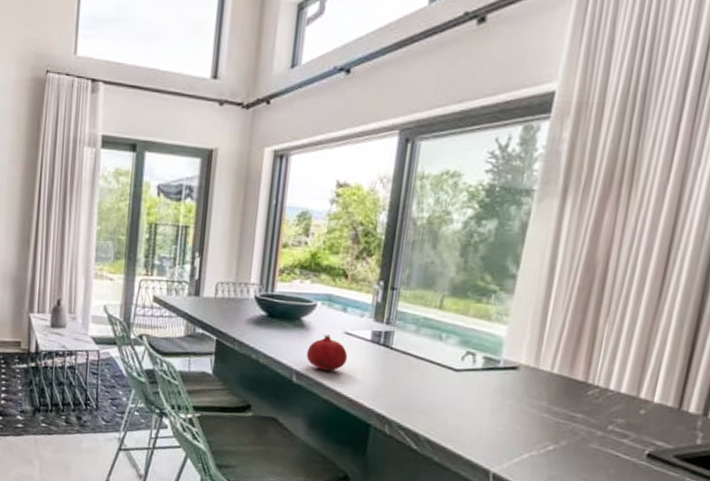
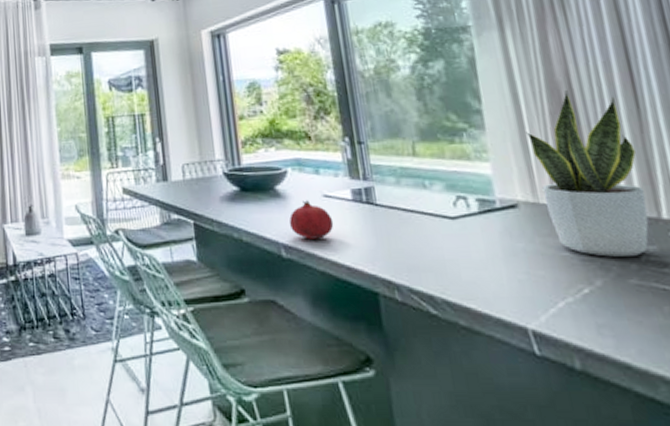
potted plant: none [543,269,642,426] -> present [526,90,649,257]

